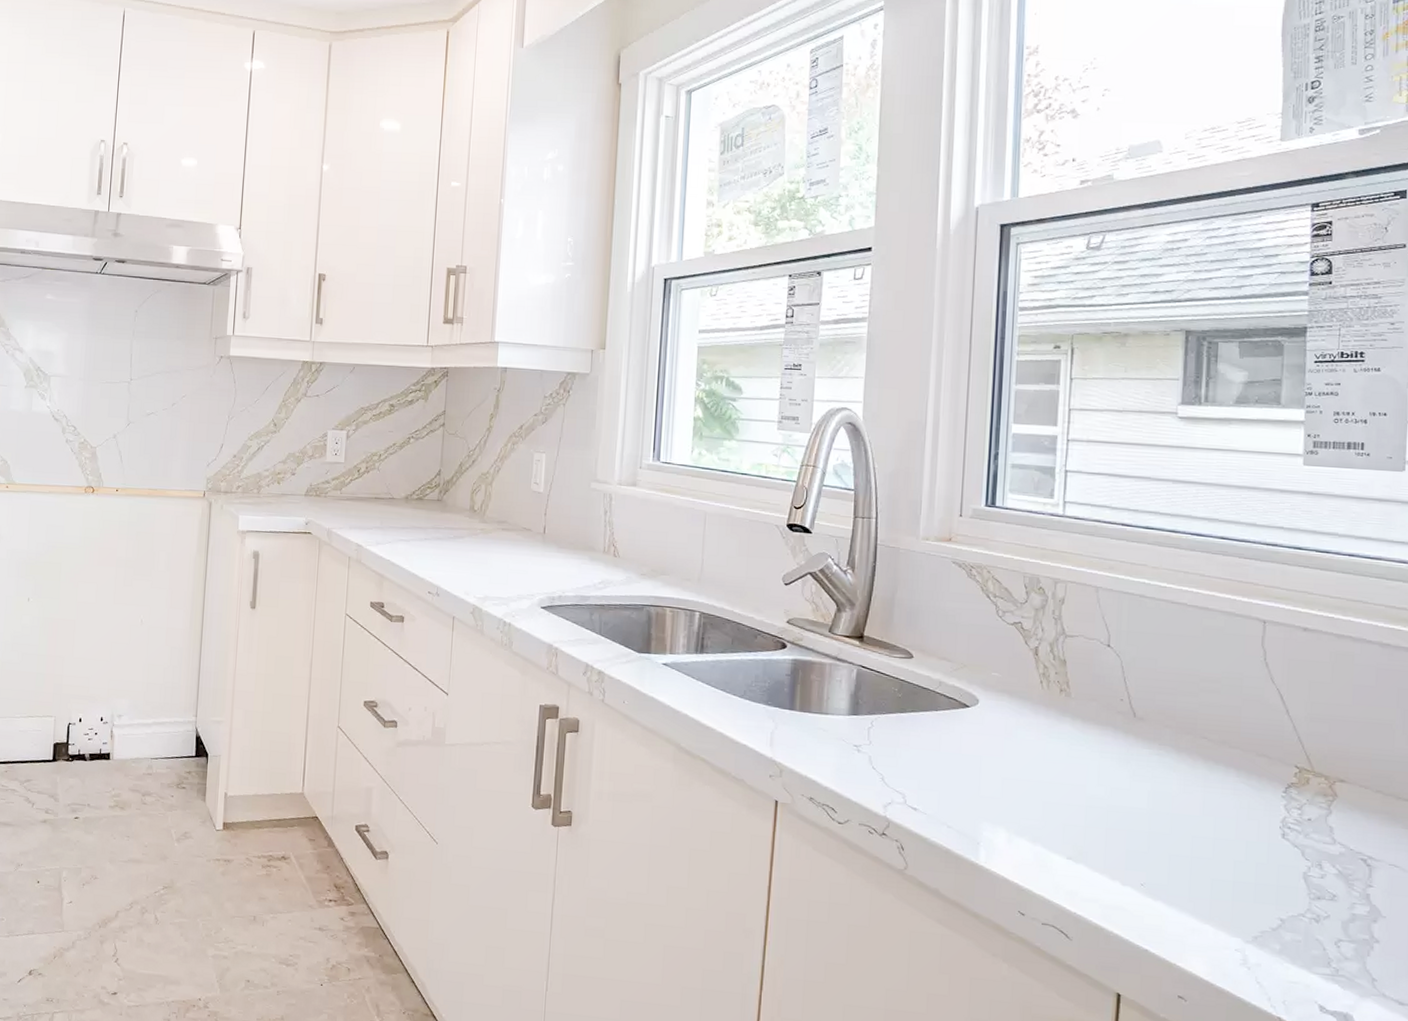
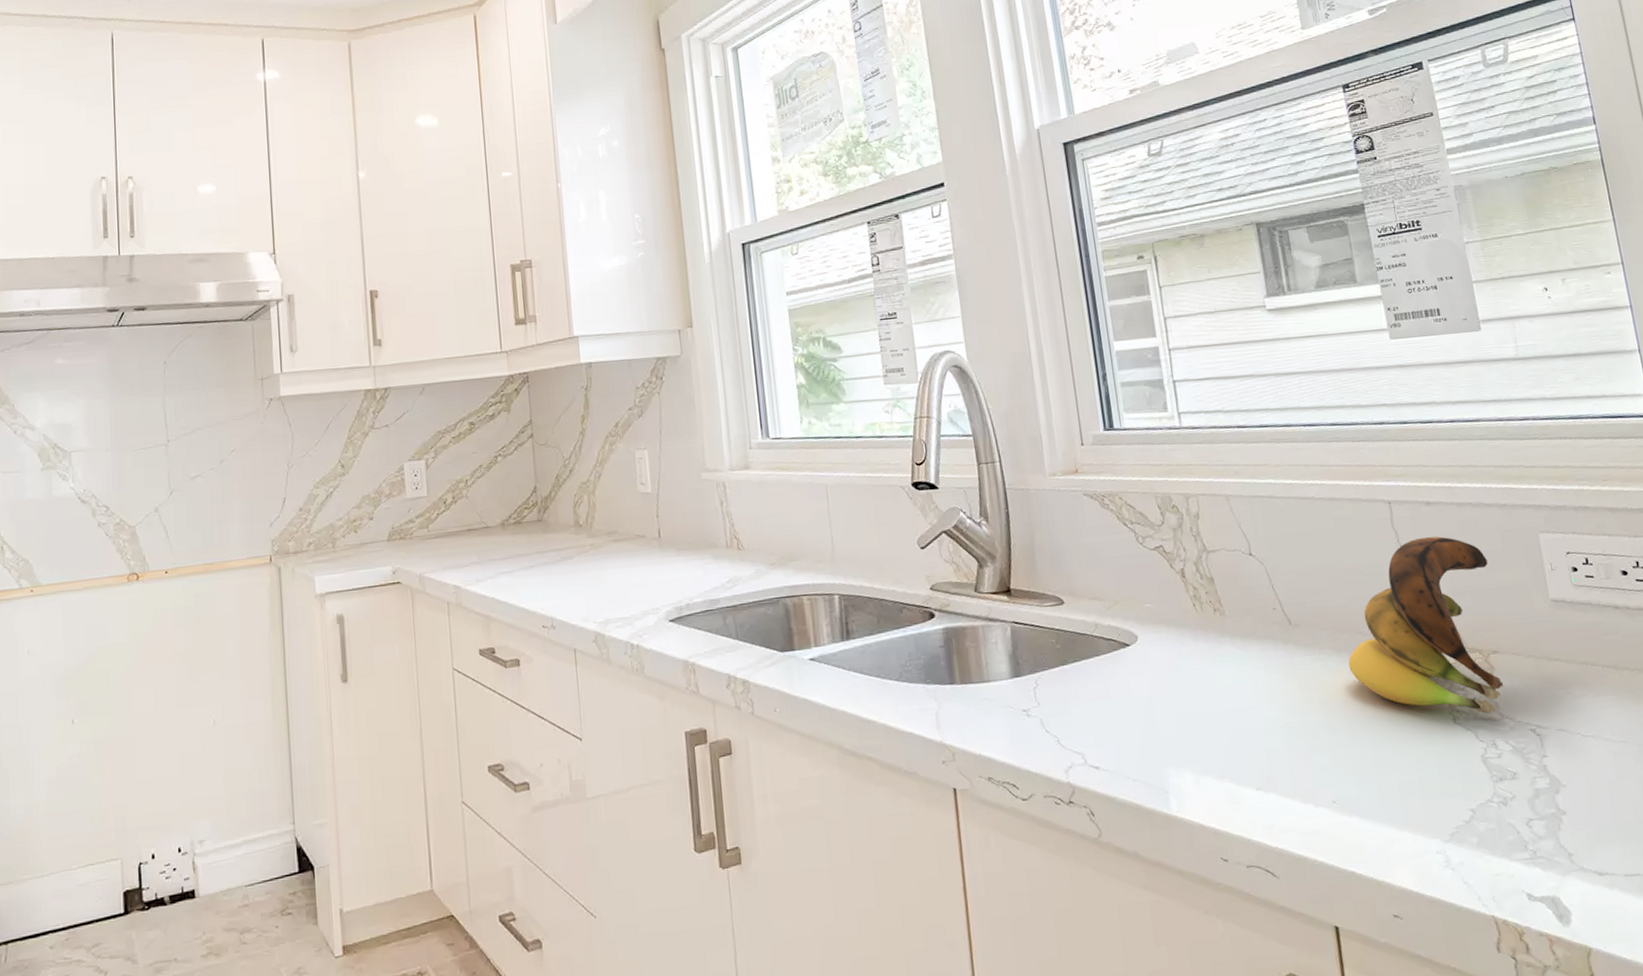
banana: none [1185,660,1355,836] -> present [1348,536,1504,714]

